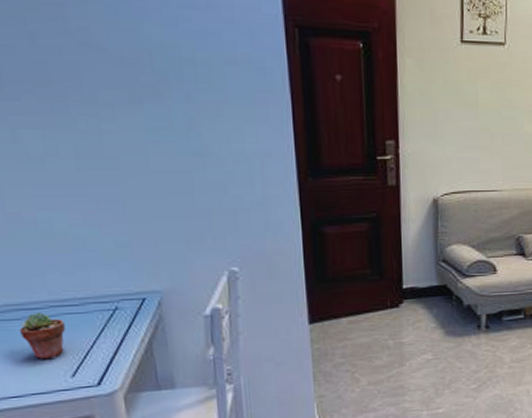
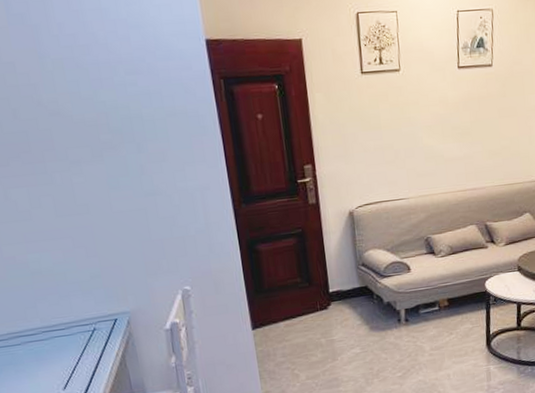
potted succulent: present [18,313,65,360] -> none [20,337,56,377]

